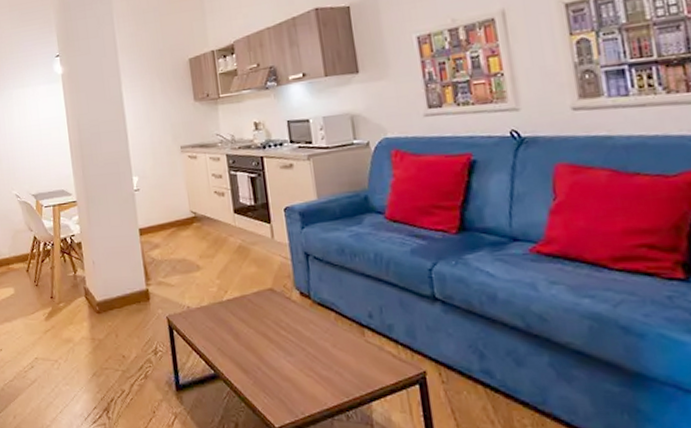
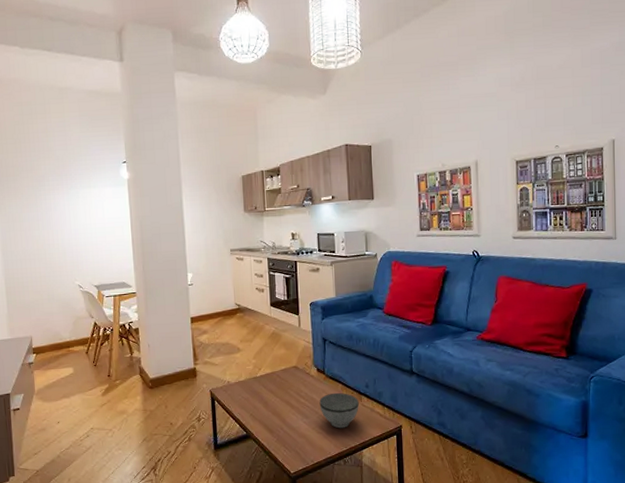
bowl: none [306,323,362,372] -> present [319,392,359,429]

